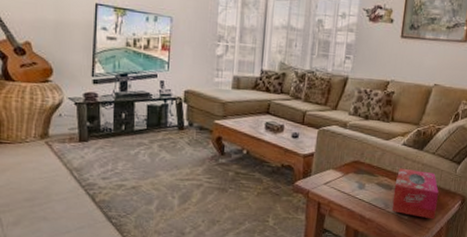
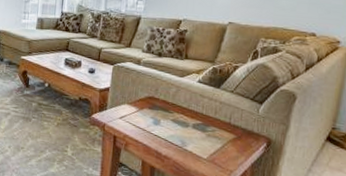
tissue box: present [391,168,439,220] -> none [189,105,240,162]

